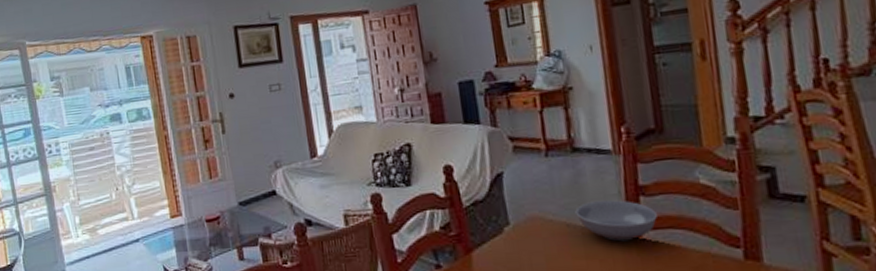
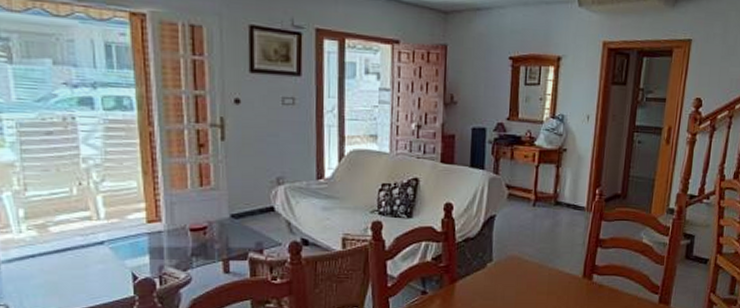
bowl: present [575,200,657,242] -> none [547,248,607,283]

